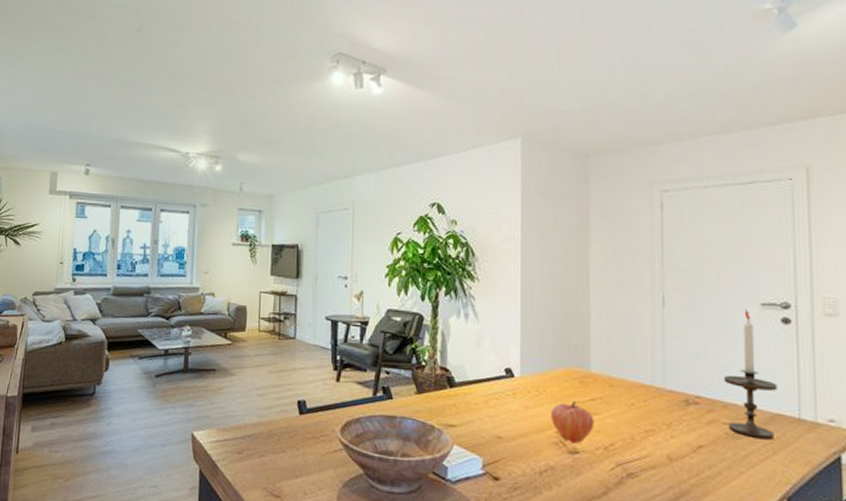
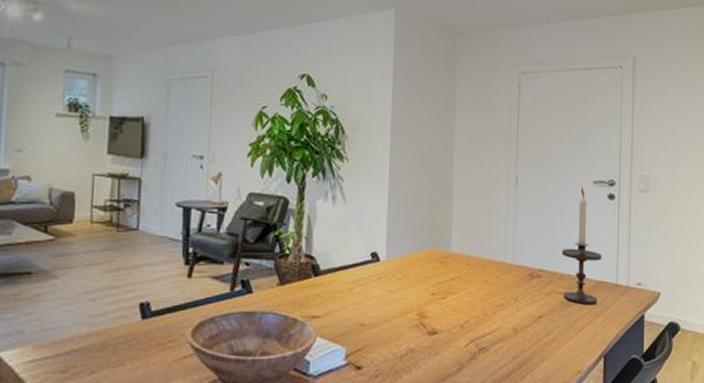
fruit: present [550,401,594,444] -> none [412,281,452,325]

